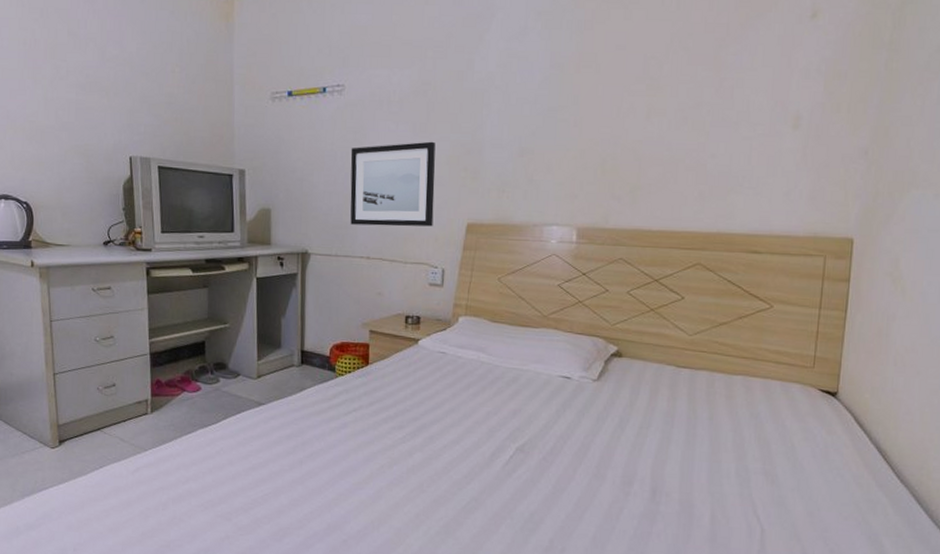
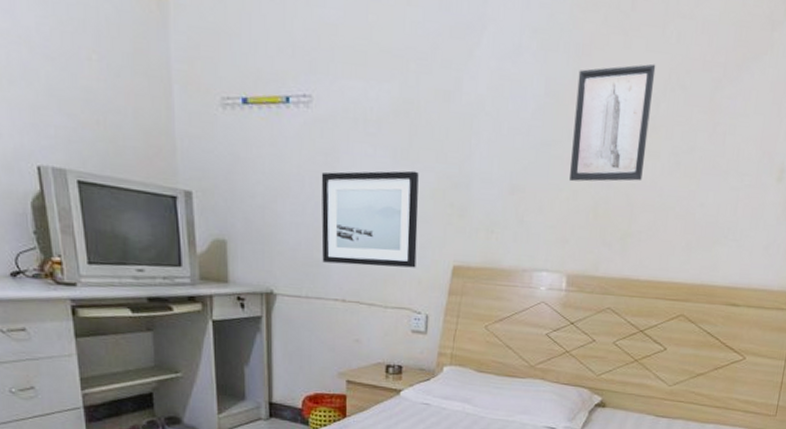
wall art: none [576,31,657,142] -> present [569,63,656,182]

